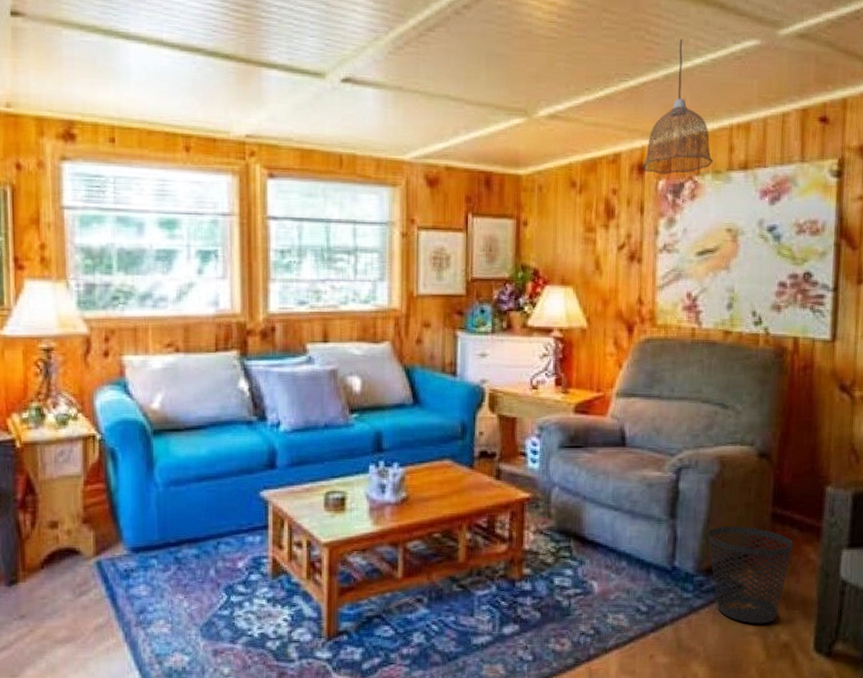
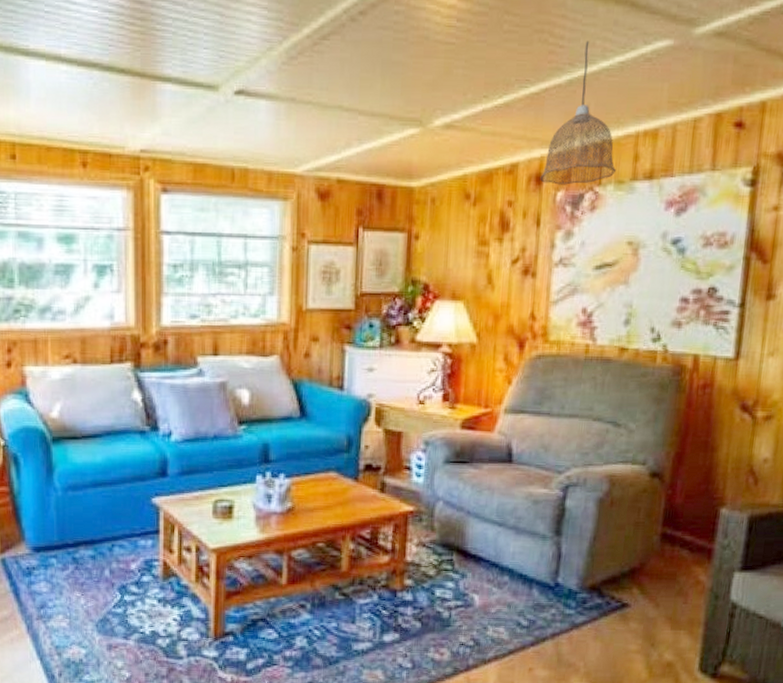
wastebasket: present [708,526,793,624] -> none [593,545,683,643]

